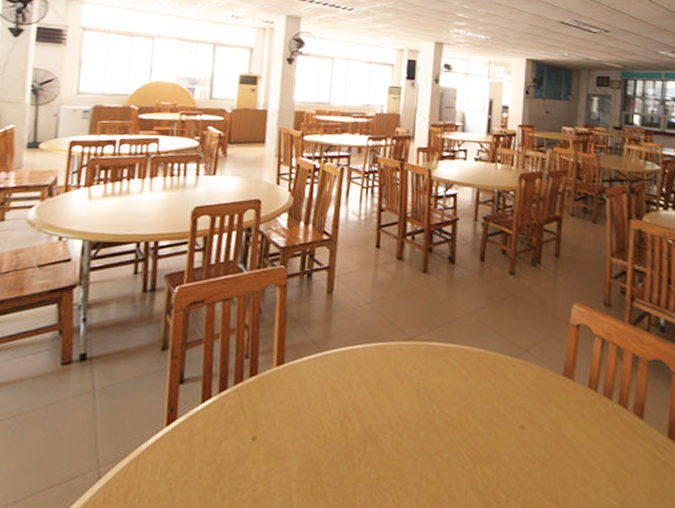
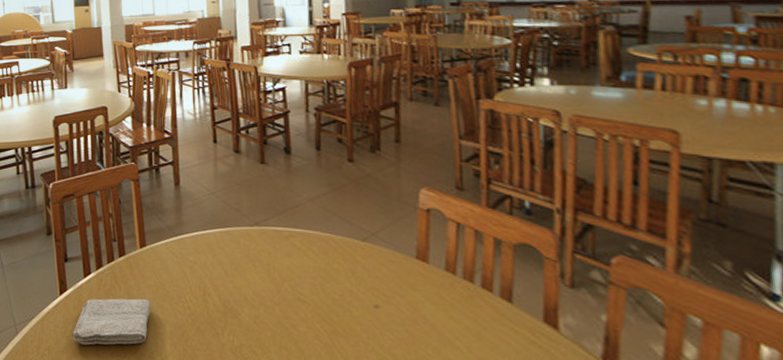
washcloth: none [175,427,280,489] -> present [73,298,151,345]

